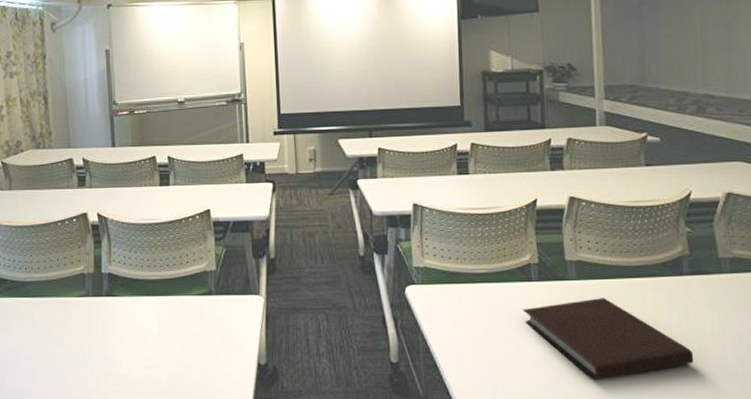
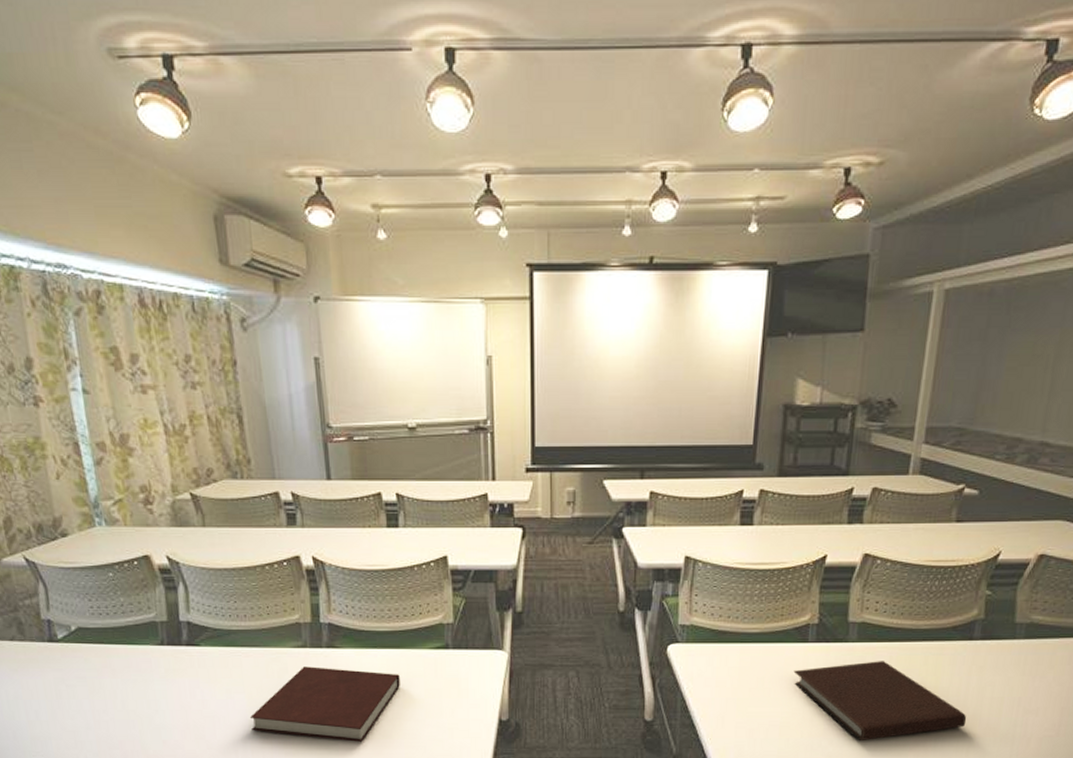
notebook: none [36,314,169,389] -> present [249,666,400,742]

